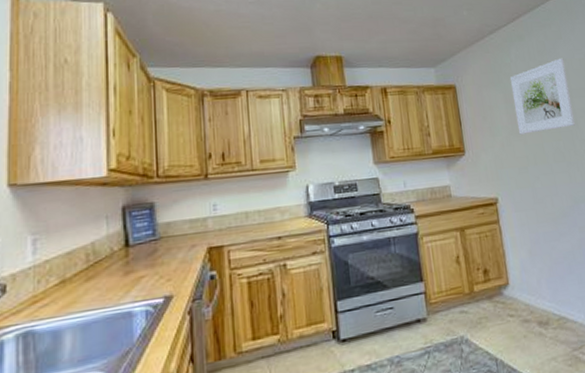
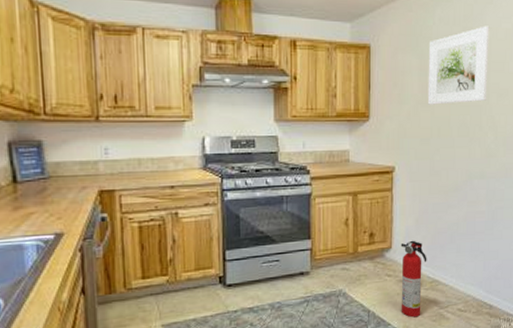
fire extinguisher: none [517,273,554,364] -> present [400,240,427,318]

